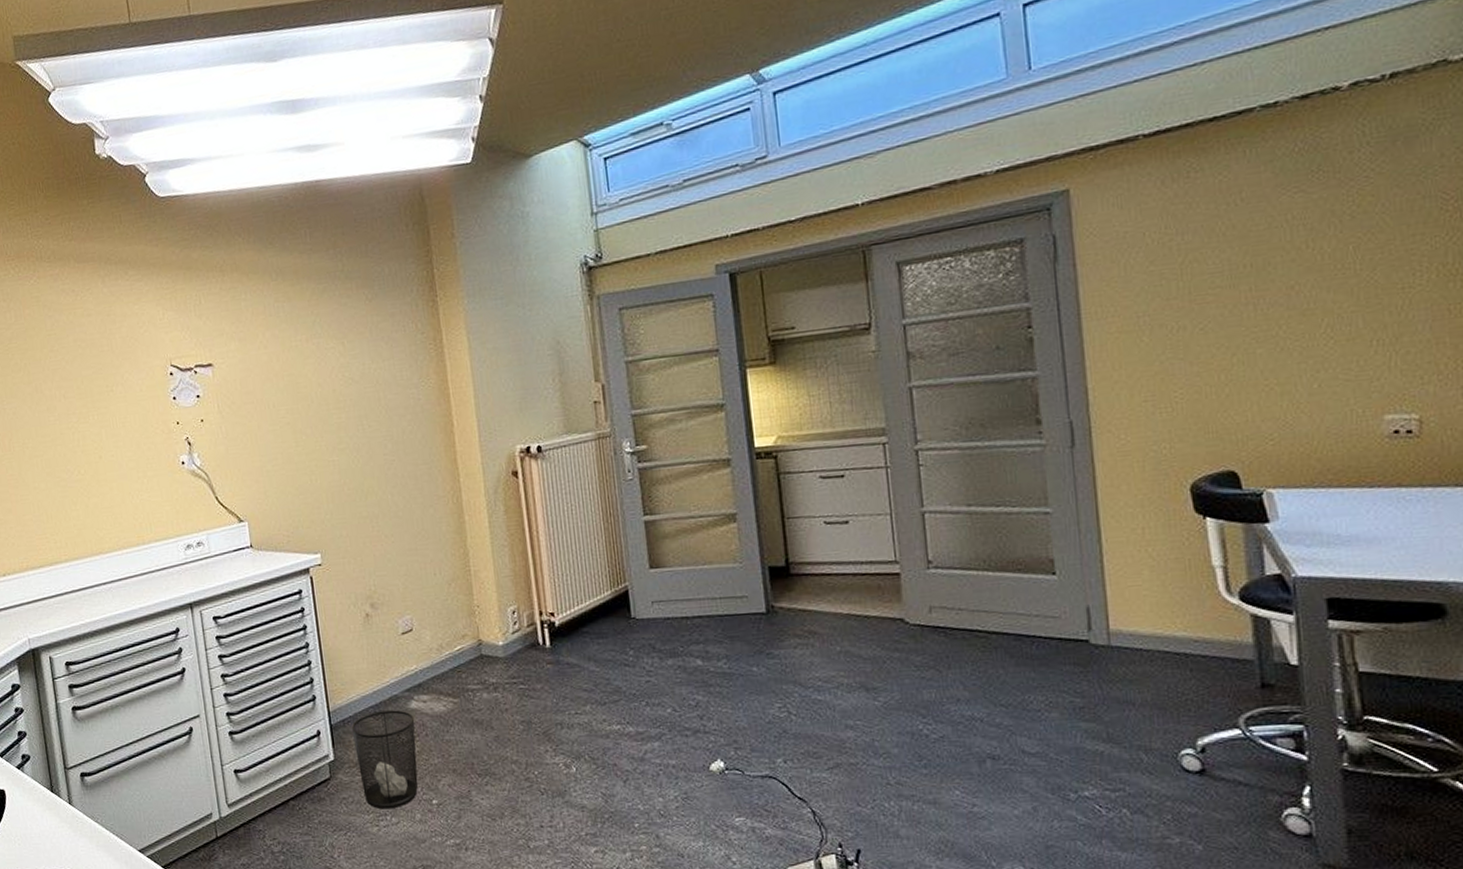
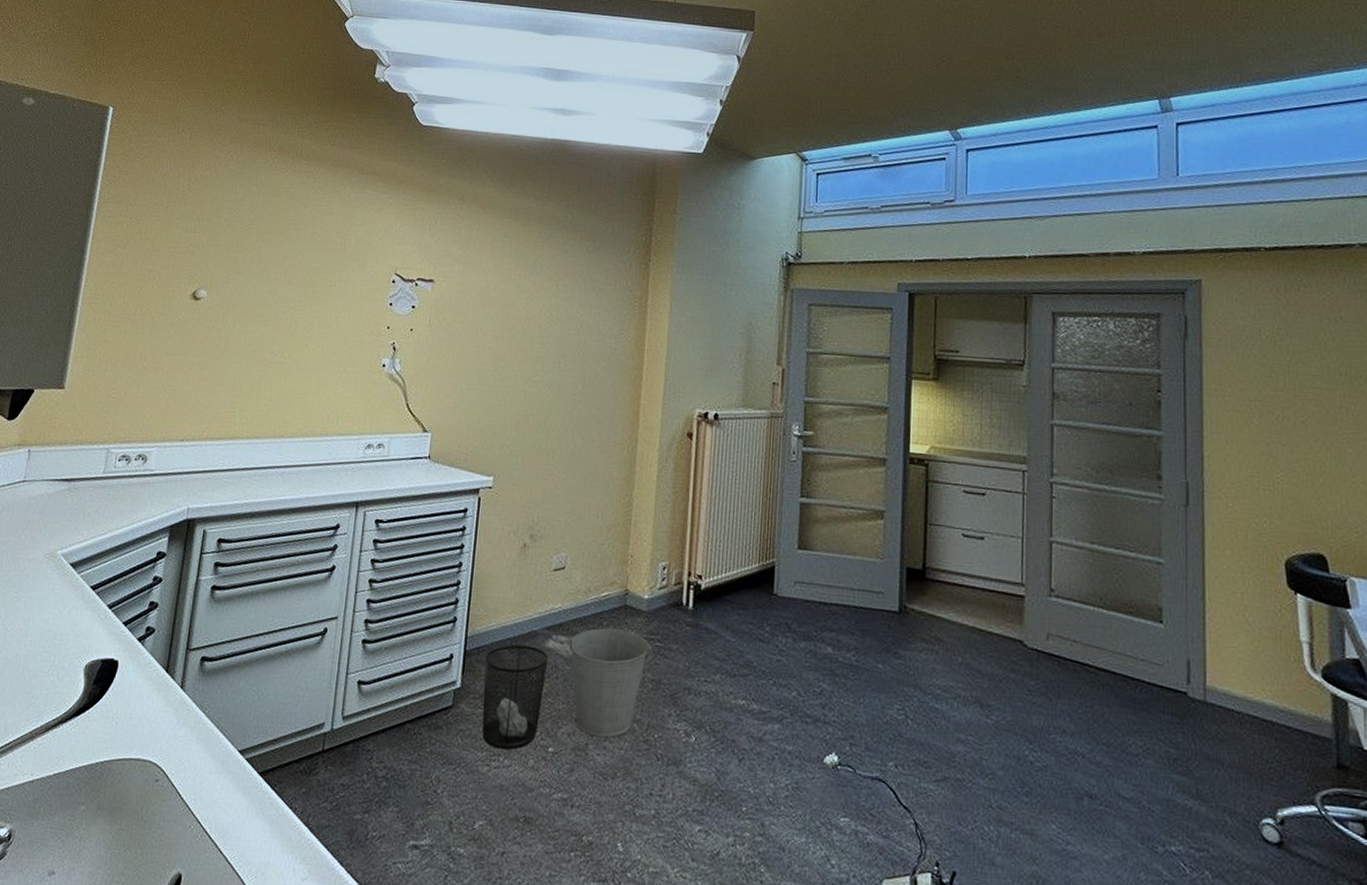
bucket: none [430,678,517,783] -> present [568,627,652,738]

